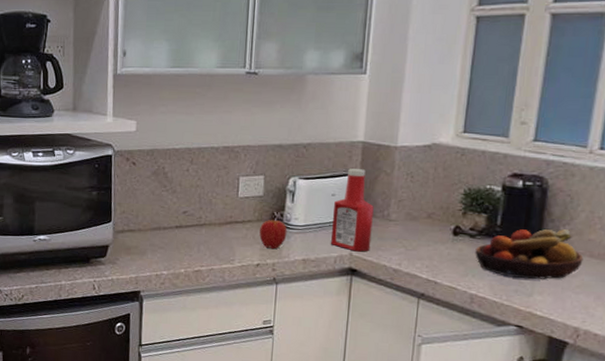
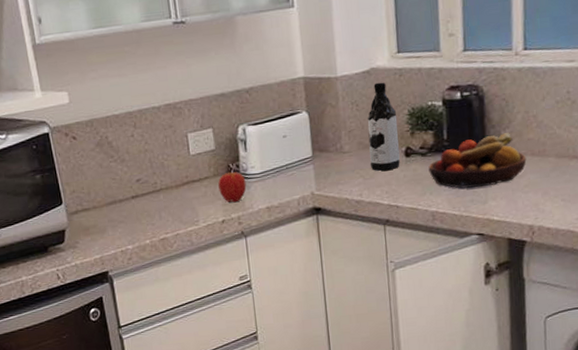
ketchup bottle: present [330,168,374,252] -> none [287,105,330,190]
water bottle: none [414,158,452,246] -> present [367,82,400,172]

